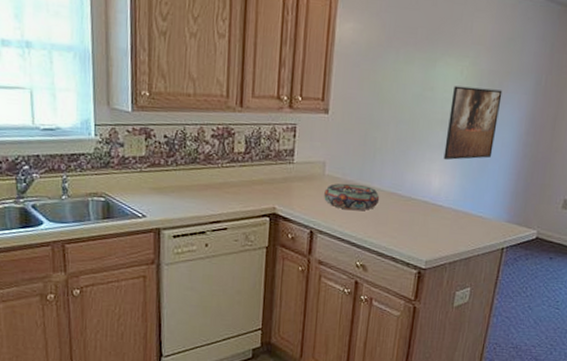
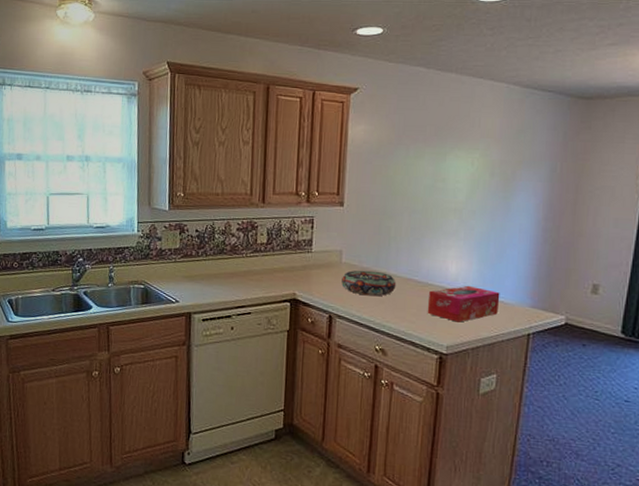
tissue box: none [408,200,479,237] -> present [427,285,500,322]
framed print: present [443,85,503,160] -> none [459,176,516,247]

